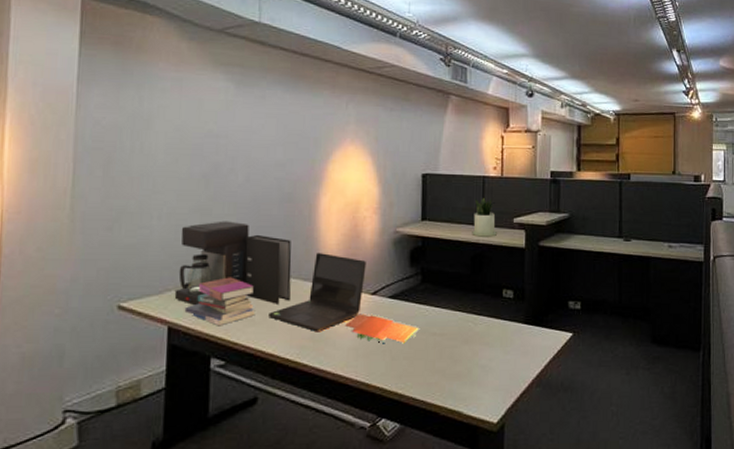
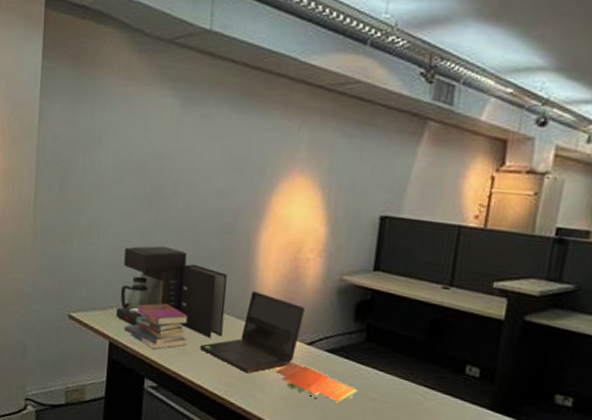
planter: present [472,197,497,237] -> none [435,251,469,301]

